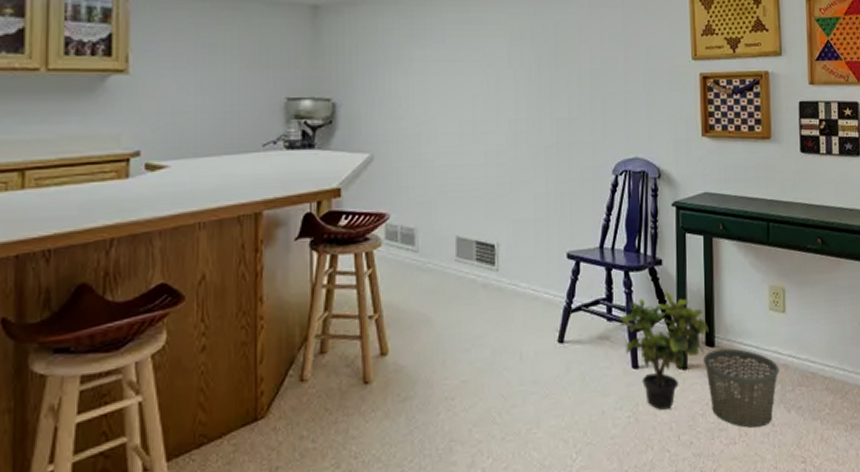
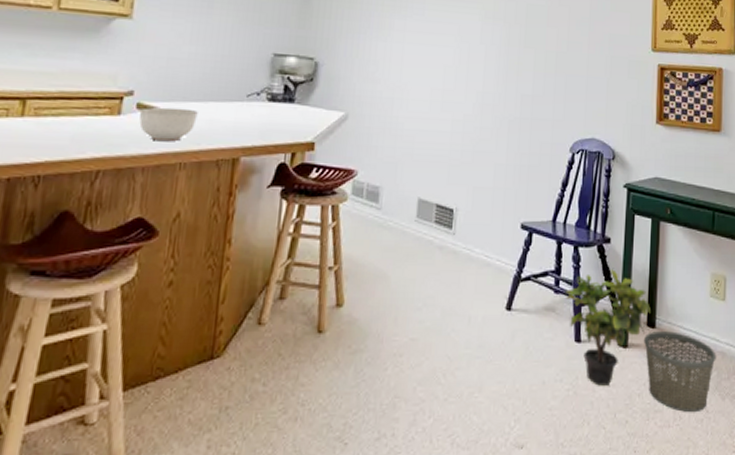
bowl: none [148,164,212,202] -> present [139,107,198,142]

